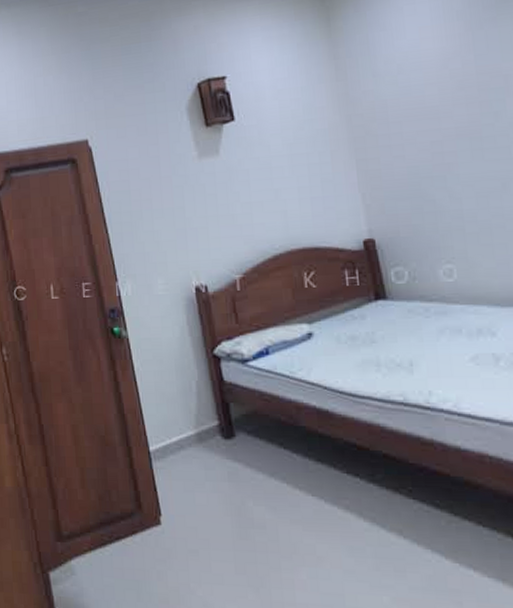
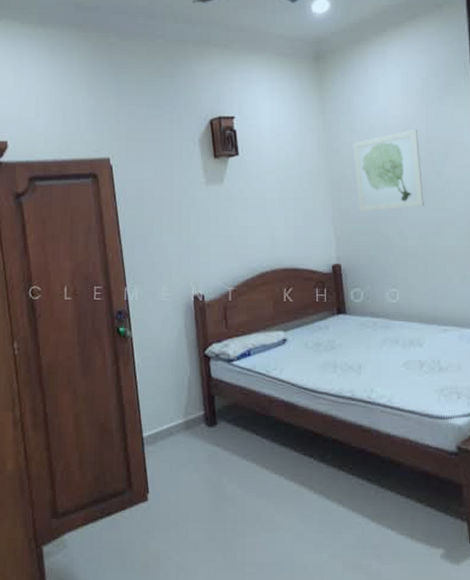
wall art: none [377,62,481,173] -> present [353,128,424,212]

